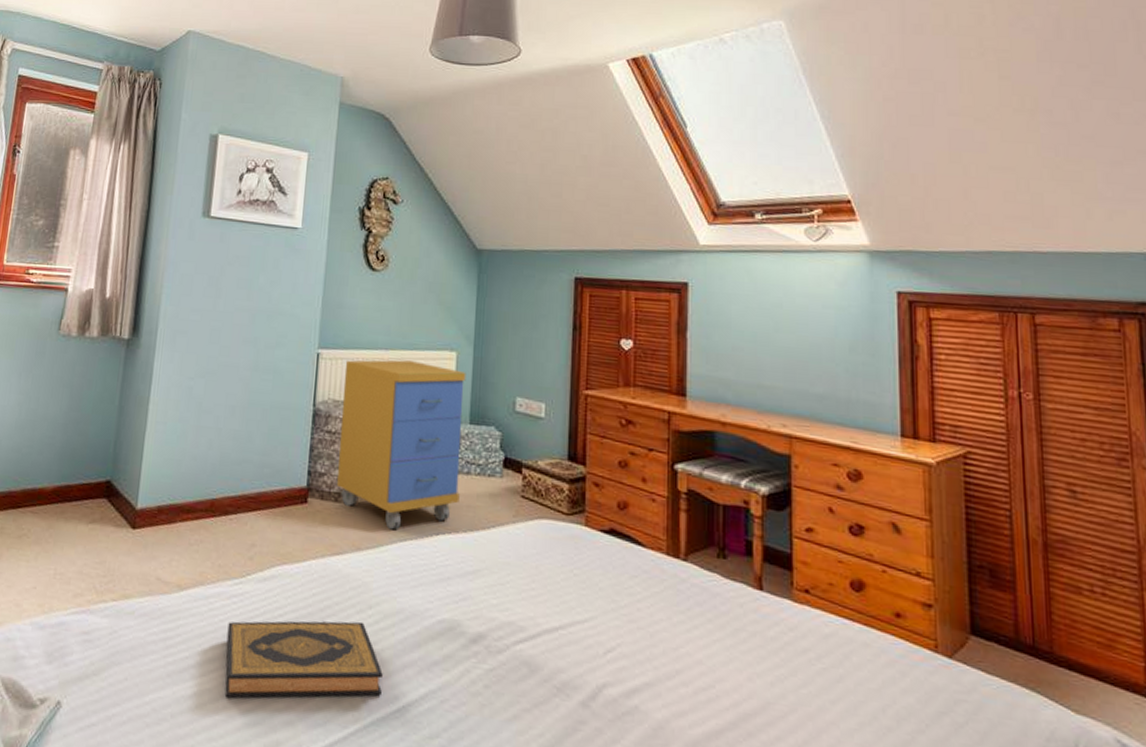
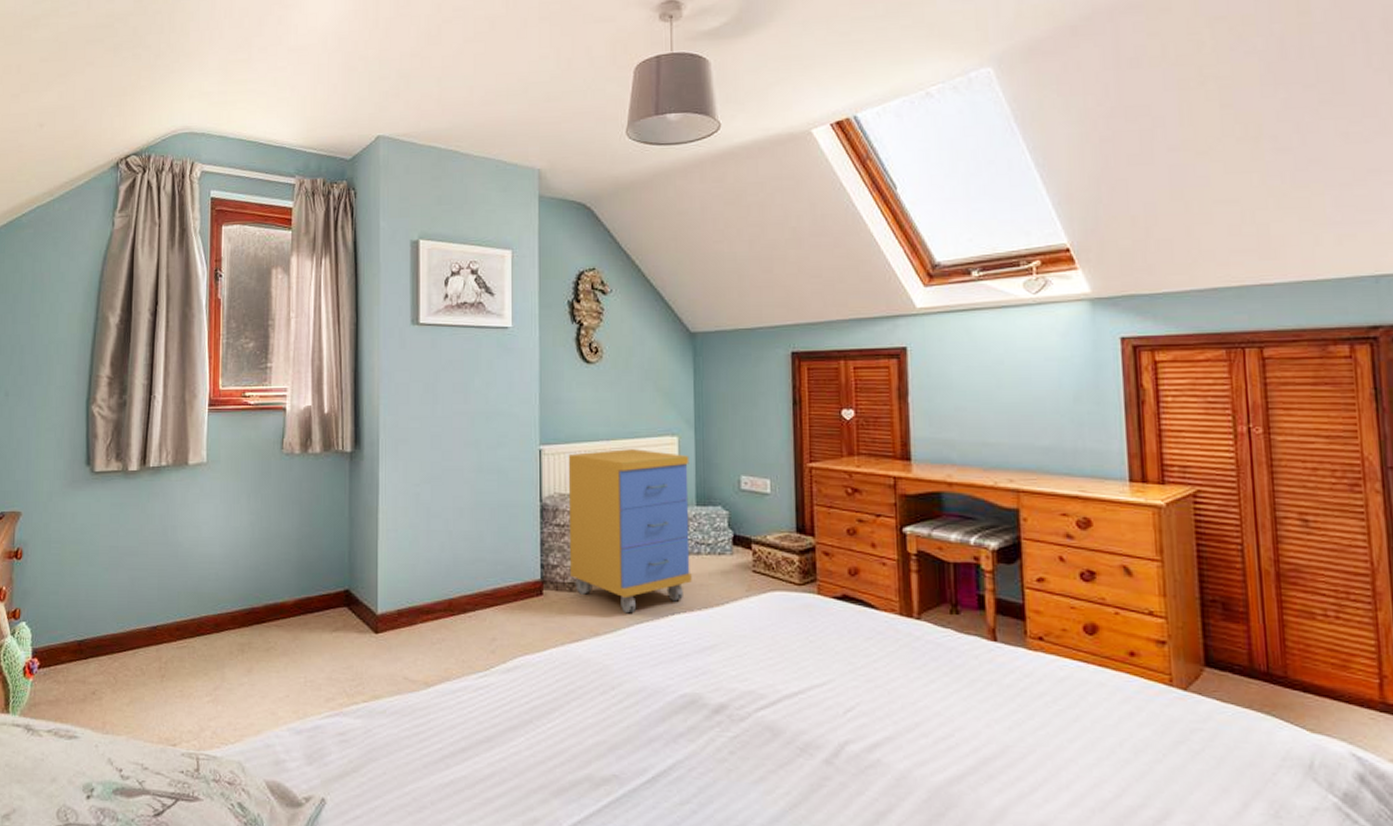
hardback book: present [225,620,383,698] -> none [477,702,631,783]

